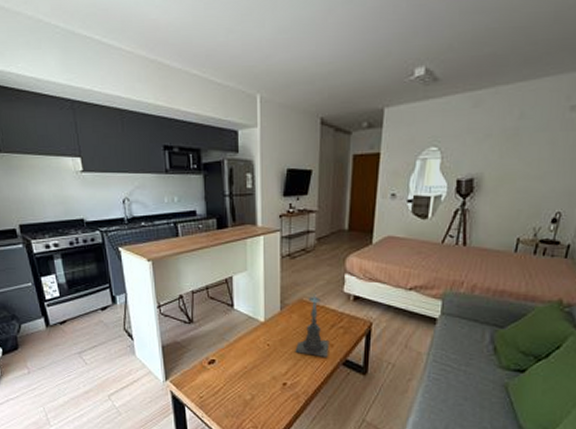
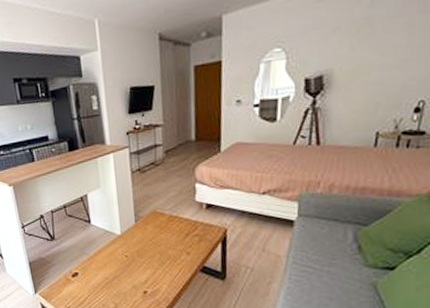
candle holder: present [295,294,329,357] -> none [152,205,186,265]

